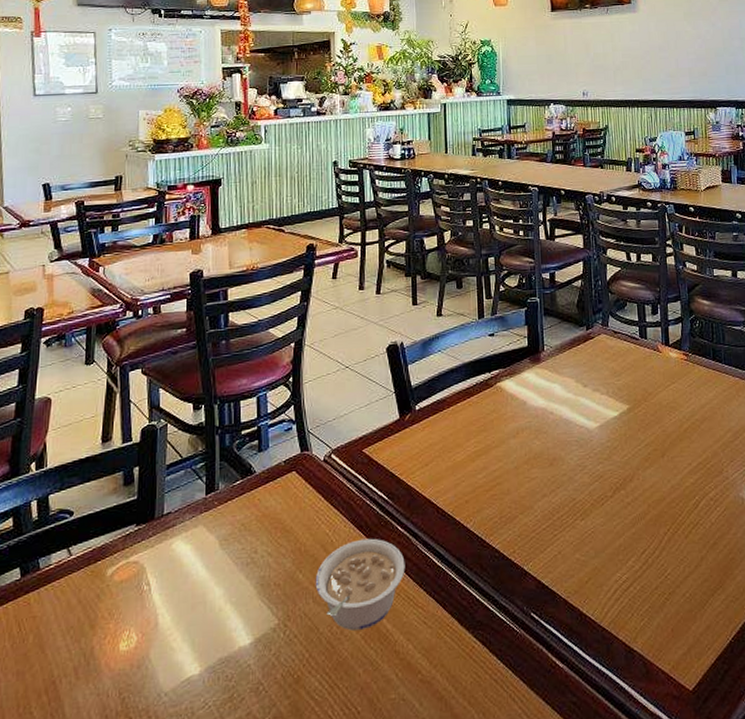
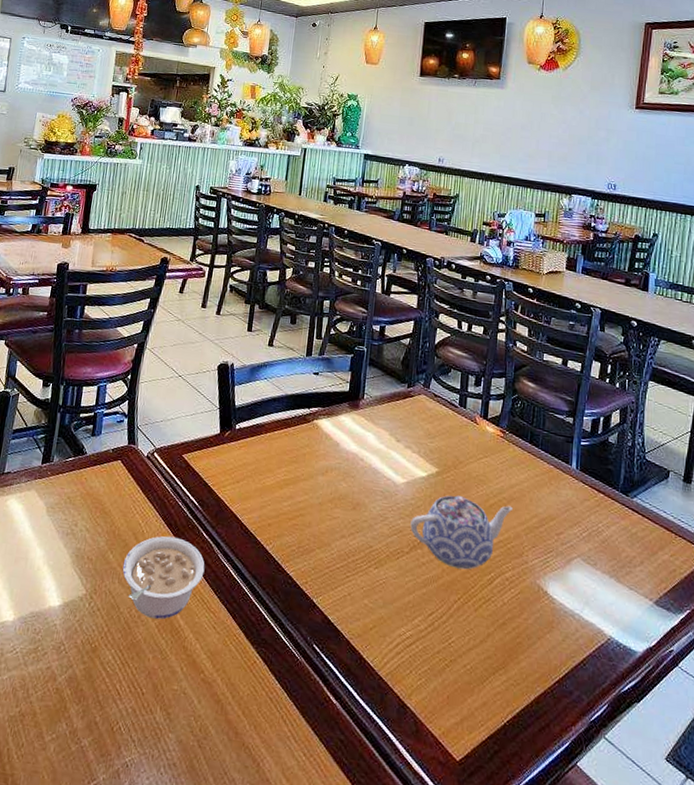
teapot: none [610,426,706,501] -> present [410,495,512,570]

